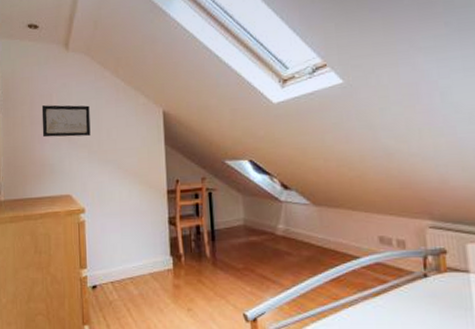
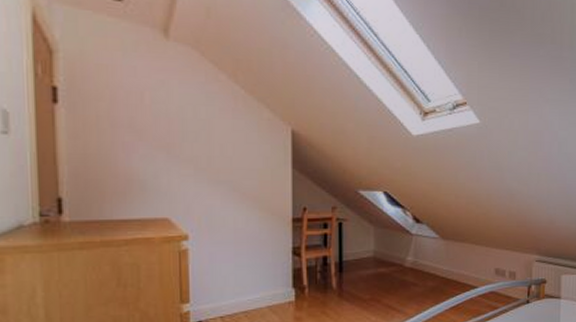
wall art: present [41,105,91,138] -> none [127,105,198,151]

